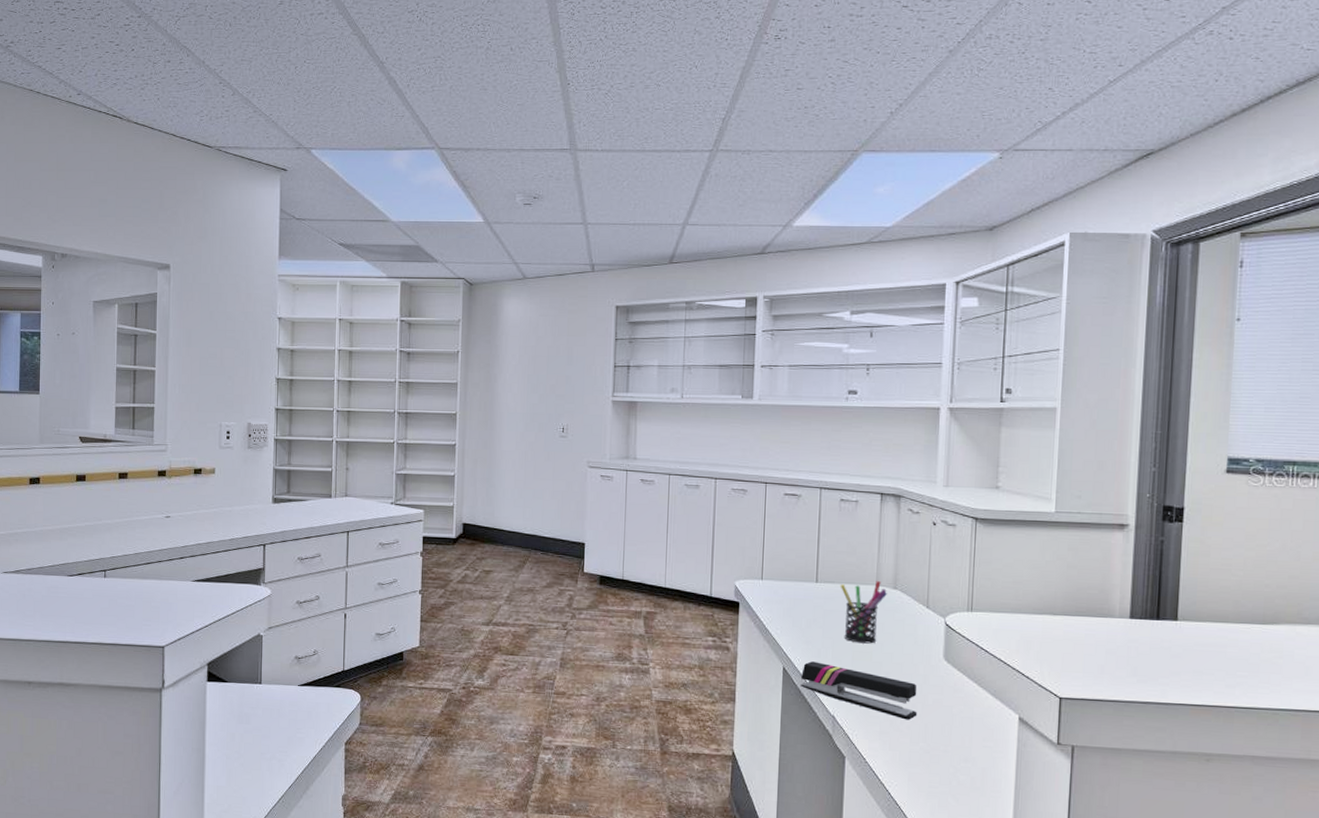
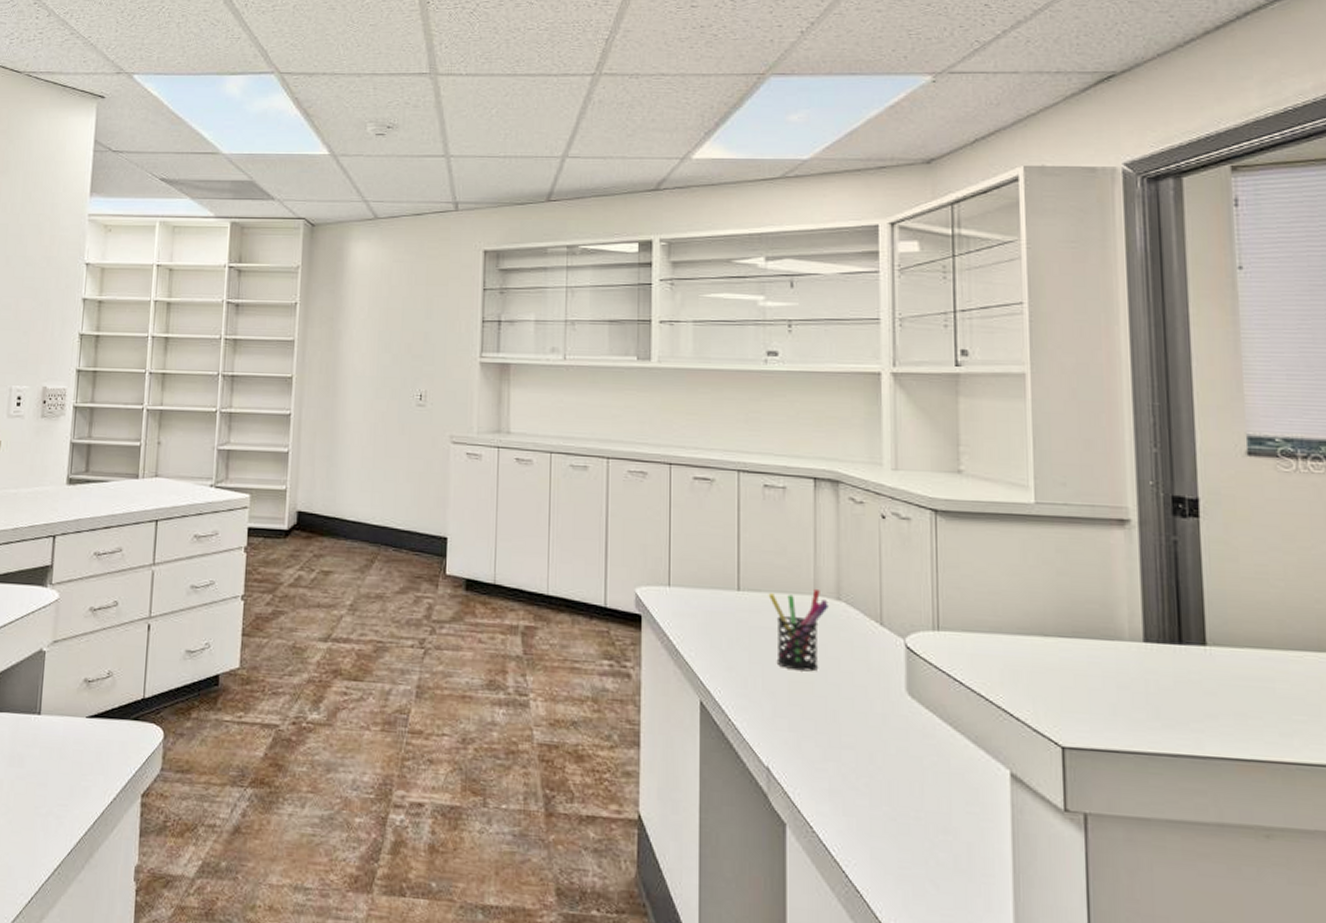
stapler: present [801,661,918,720] -> none [724,694,877,775]

